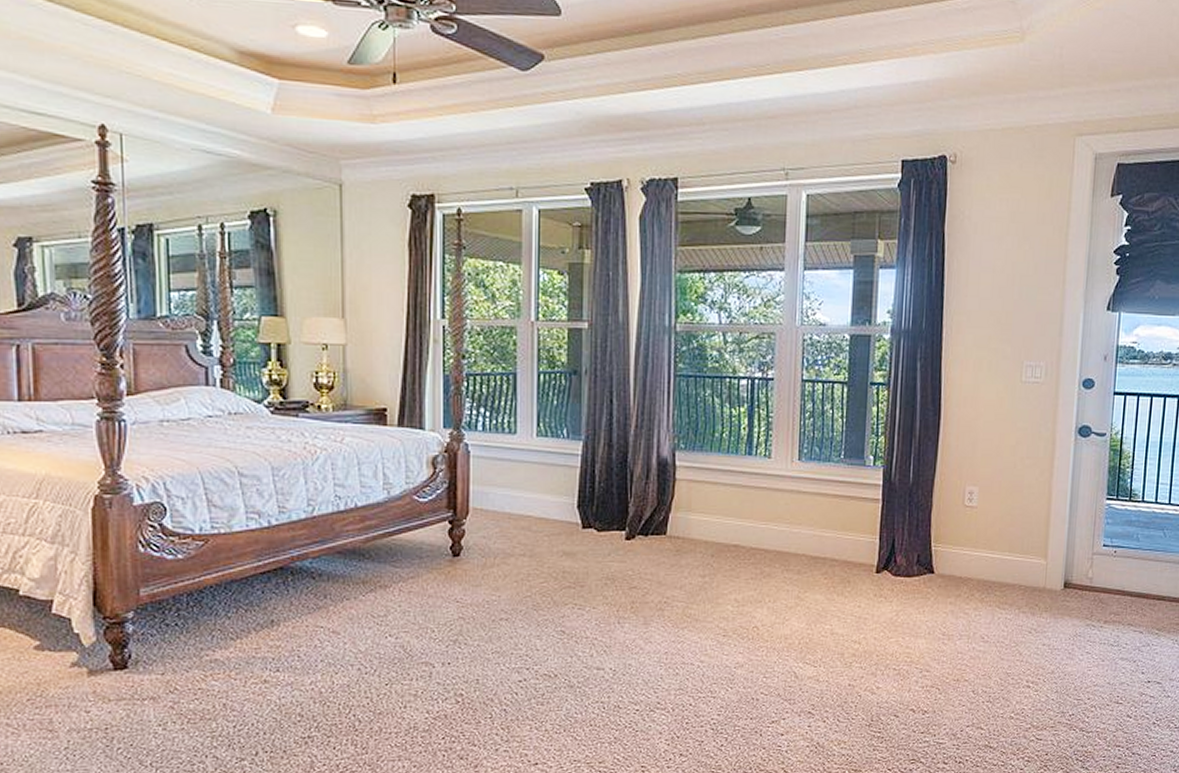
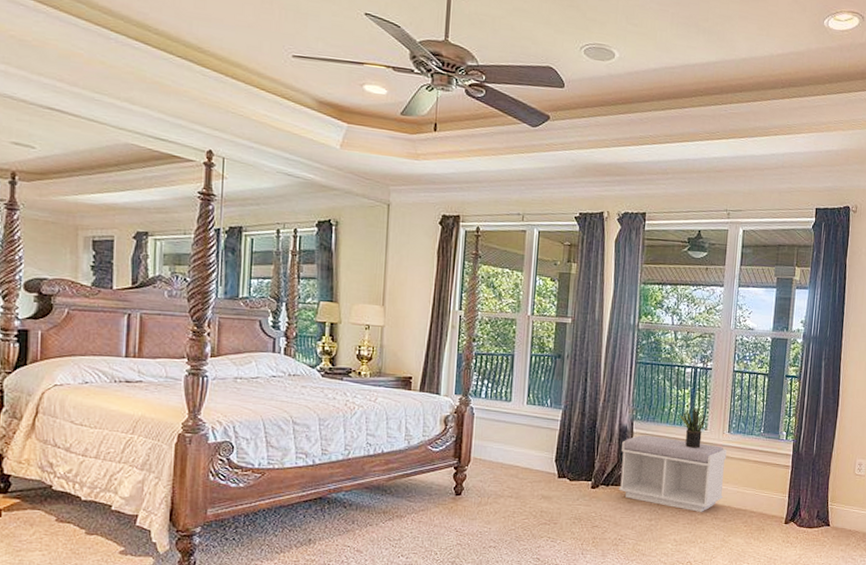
bench: none [661,468,797,563] -> present [619,435,727,512]
potted plant: none [734,429,768,482] -> present [679,407,706,448]

